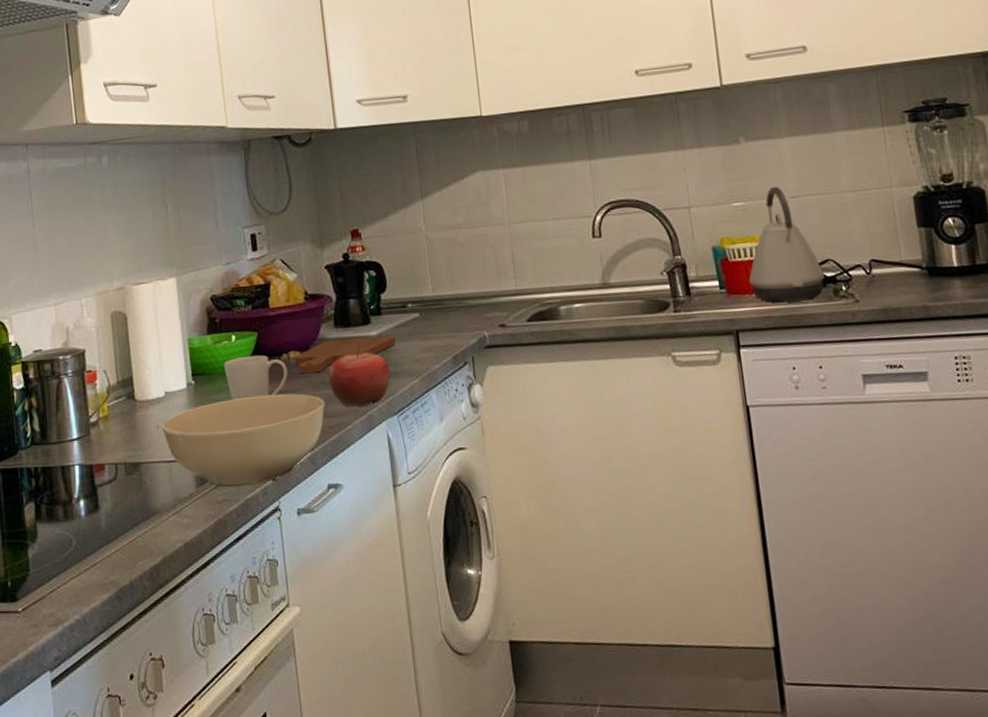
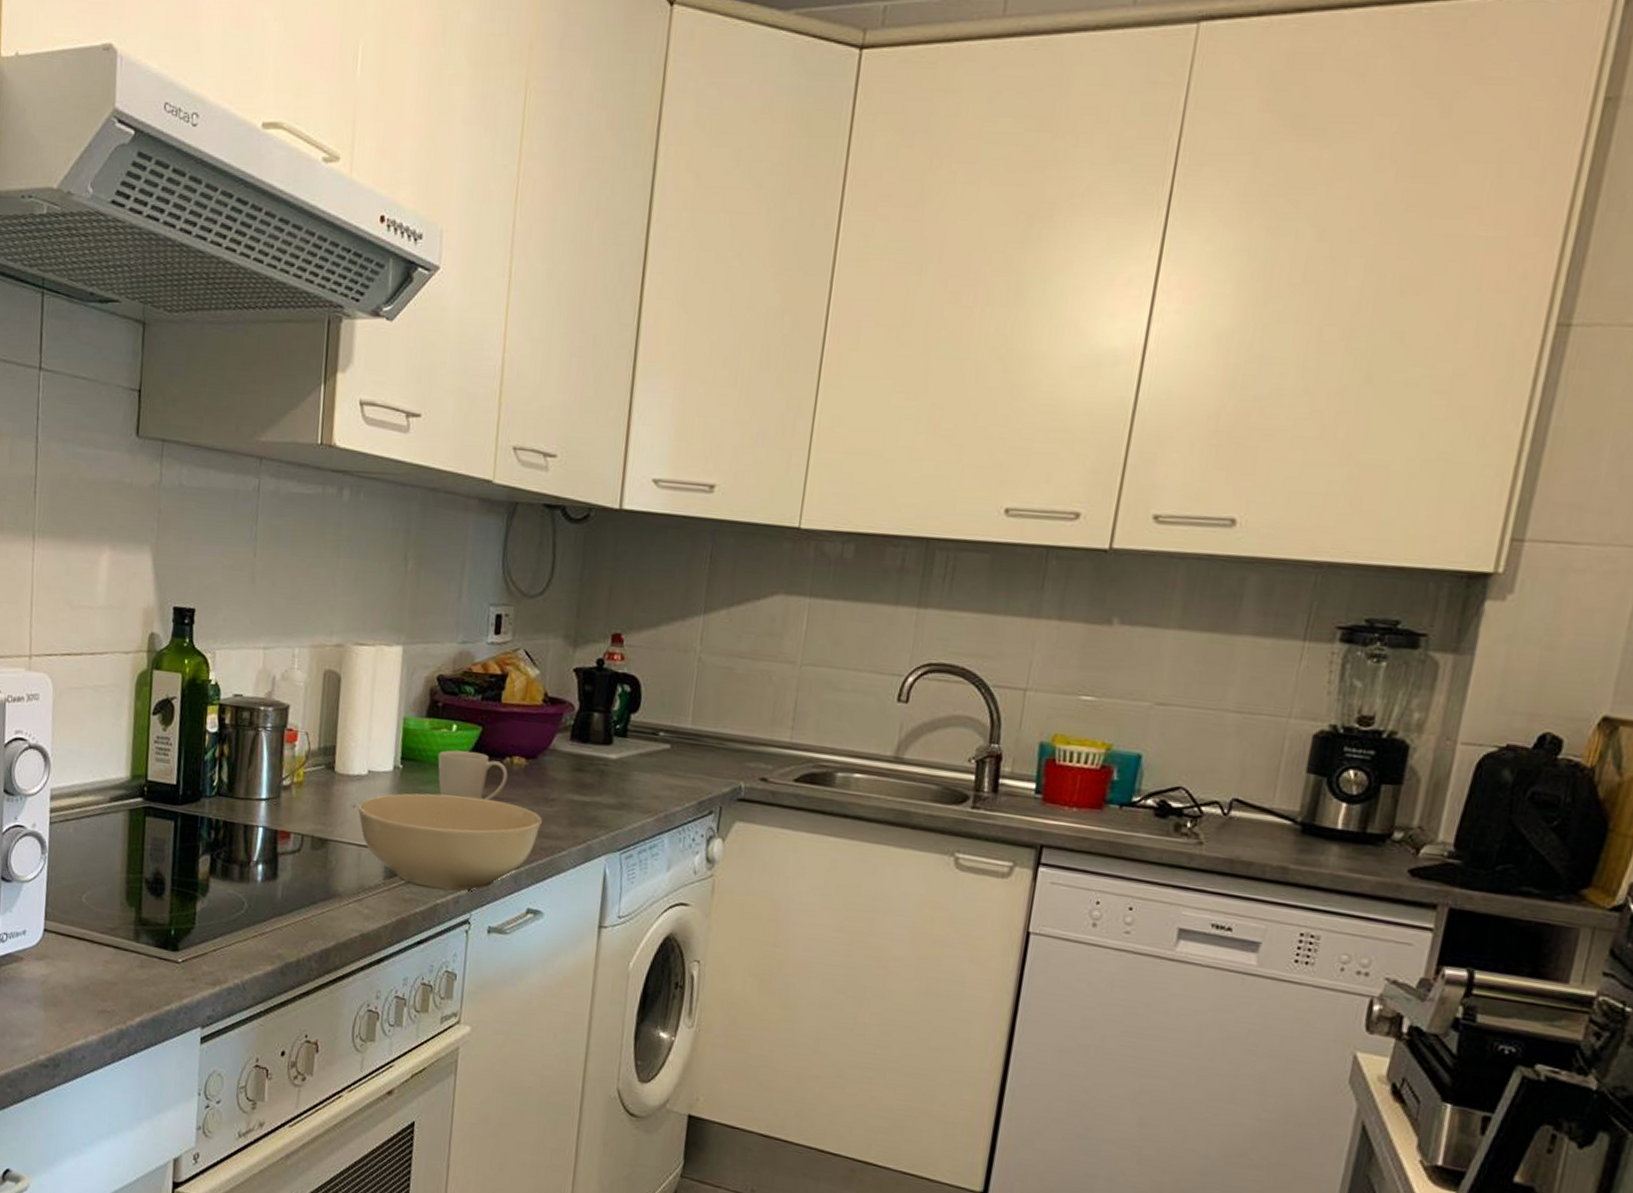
cutting board: present [295,336,396,374] -> none [518,752,637,786]
fruit: present [328,345,390,407] -> none [551,766,623,834]
kettle: present [749,187,825,303] -> none [1074,687,1170,829]

